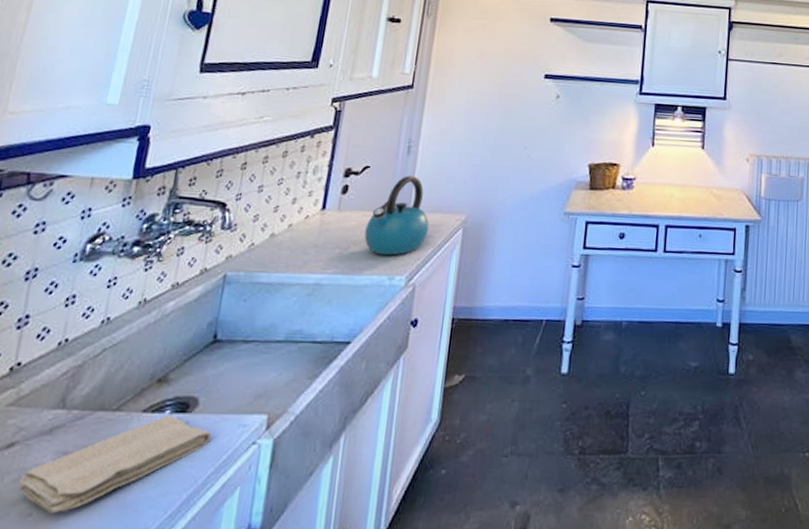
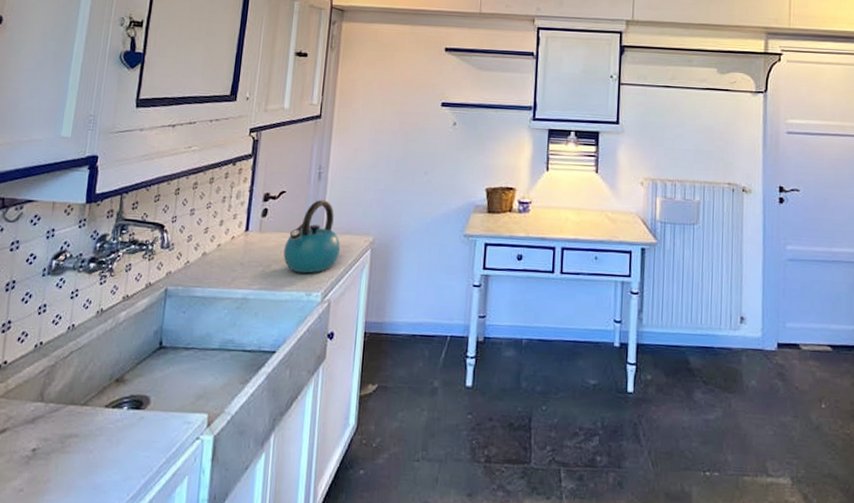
washcloth: present [18,415,212,514] -> none [10,411,163,491]

